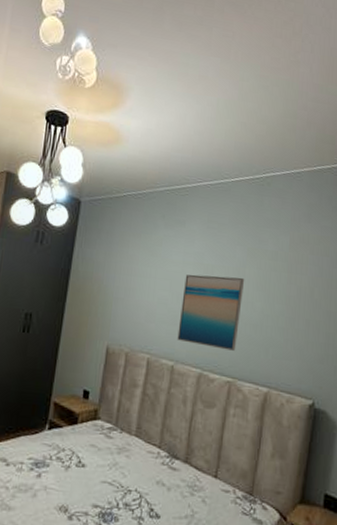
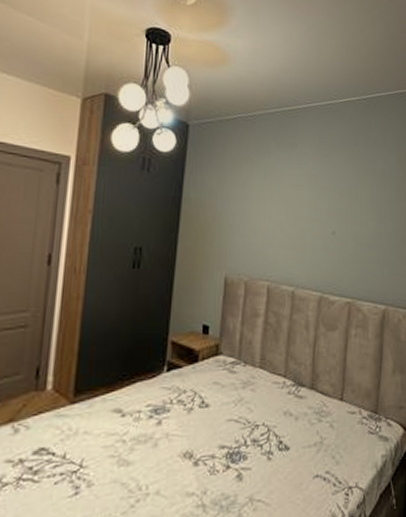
wall art: present [177,274,245,351] -> none [296,196,358,271]

